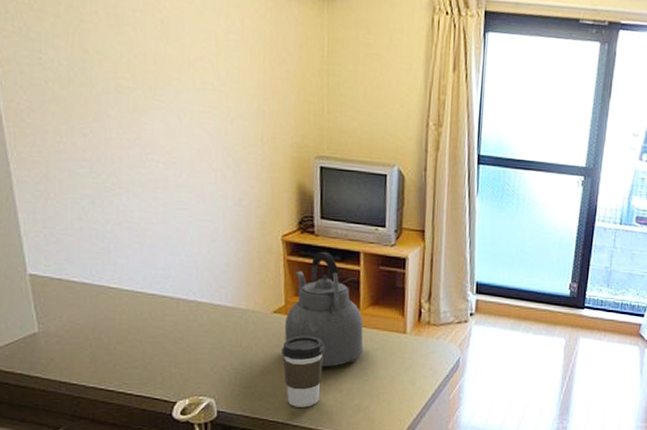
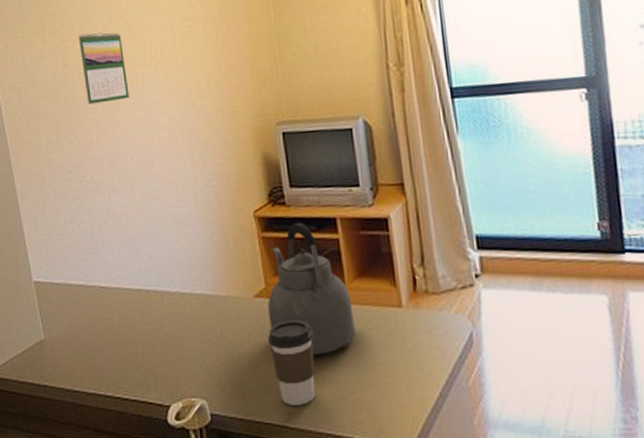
calendar: none [102,19,160,102] -> present [78,32,129,105]

